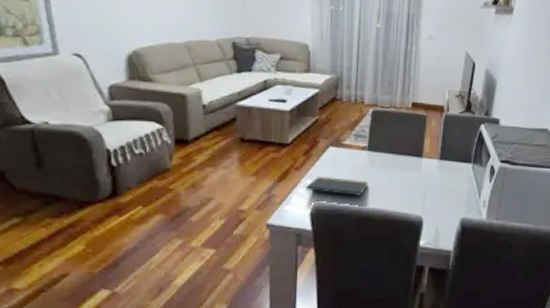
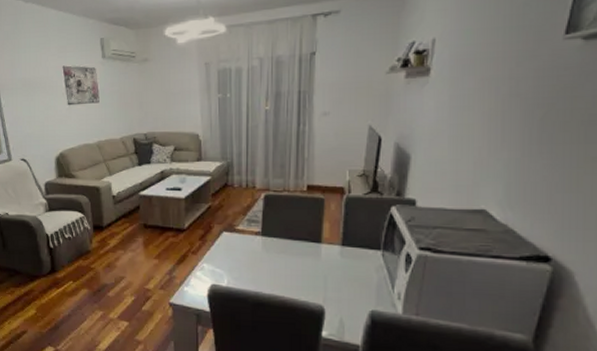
notepad: present [306,176,368,196] -> none [203,260,263,281]

